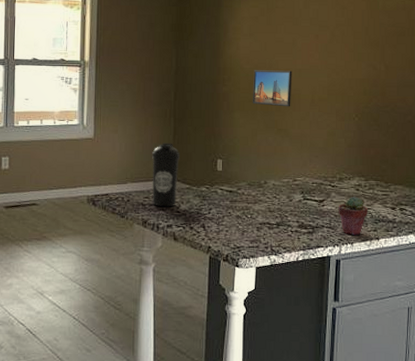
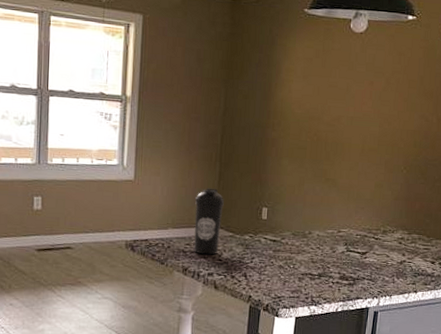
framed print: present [252,70,292,107] -> none [301,115,344,156]
potted succulent: present [338,196,368,236] -> none [379,249,408,288]

